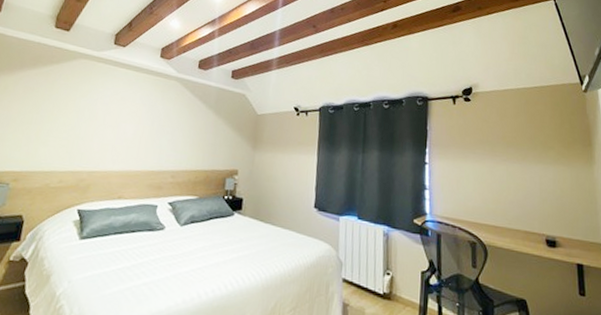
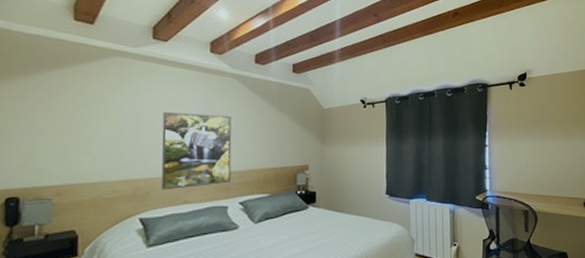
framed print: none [100,110,172,184] -> present [161,112,232,190]

